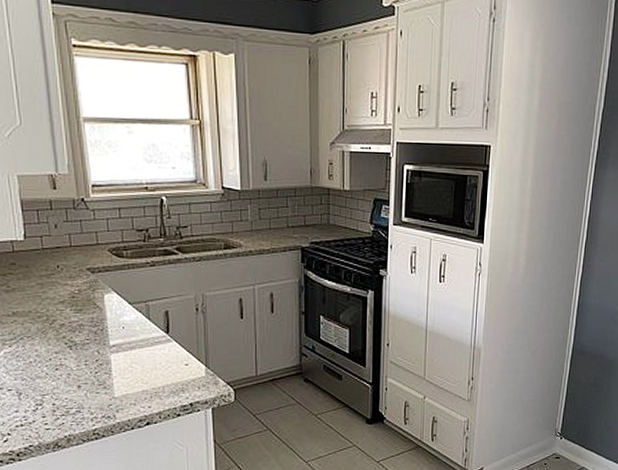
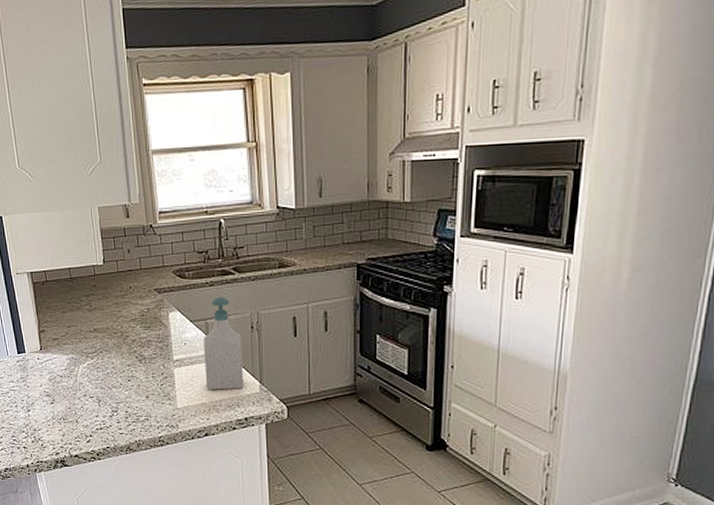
soap bottle: none [144,278,189,376] -> present [204,297,244,390]

